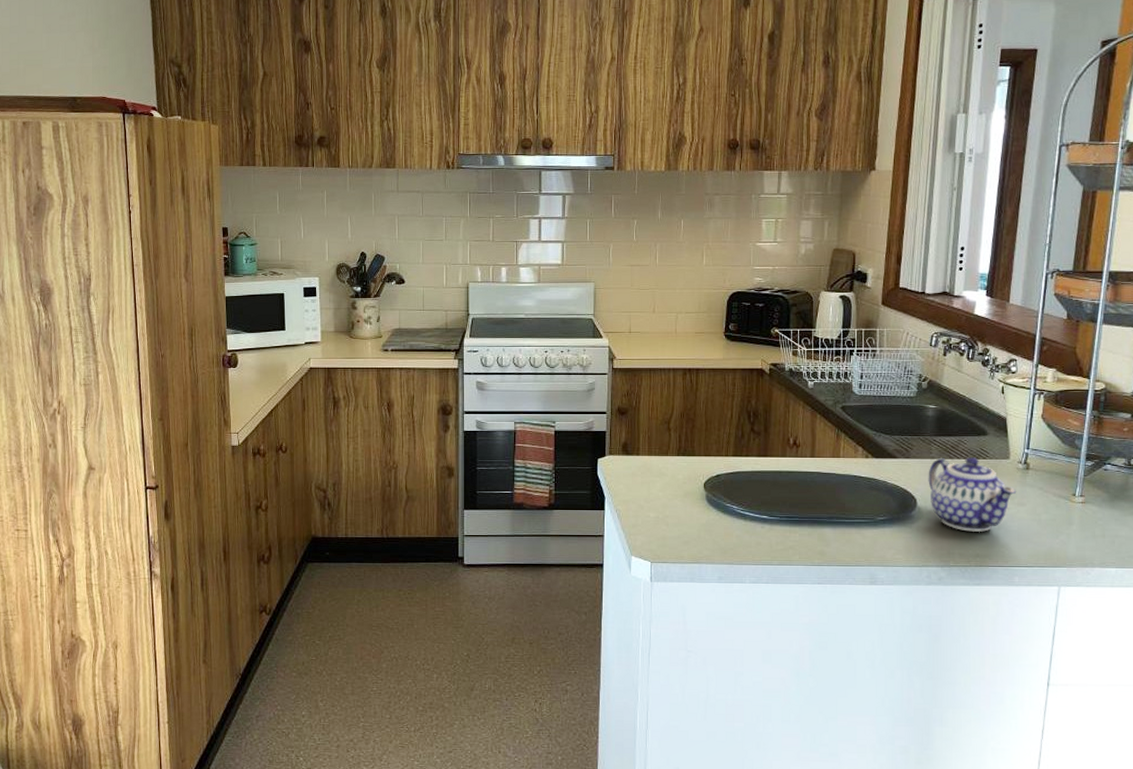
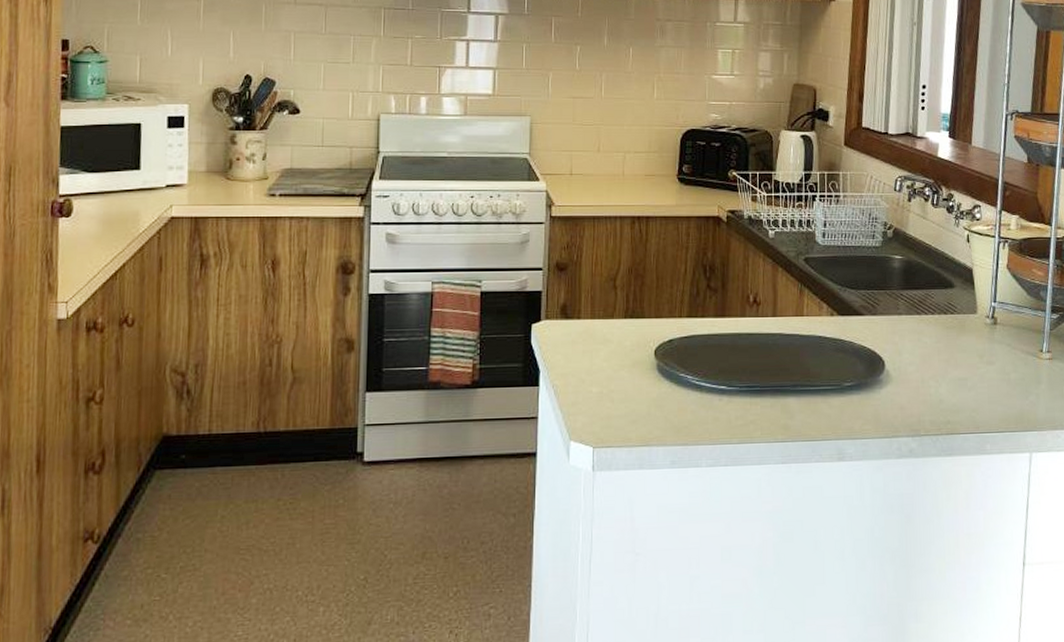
teapot: present [928,457,1017,532] -> none [895,312,986,396]

